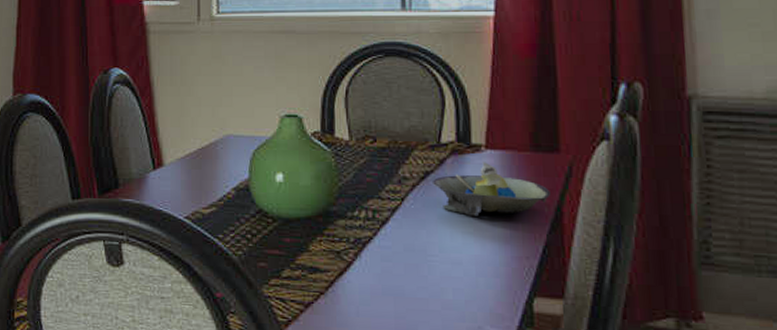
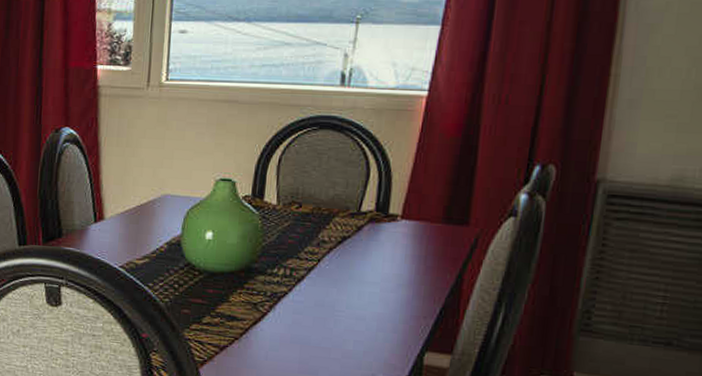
decorative bowl: present [431,162,551,216] -> none [347,230,455,279]

